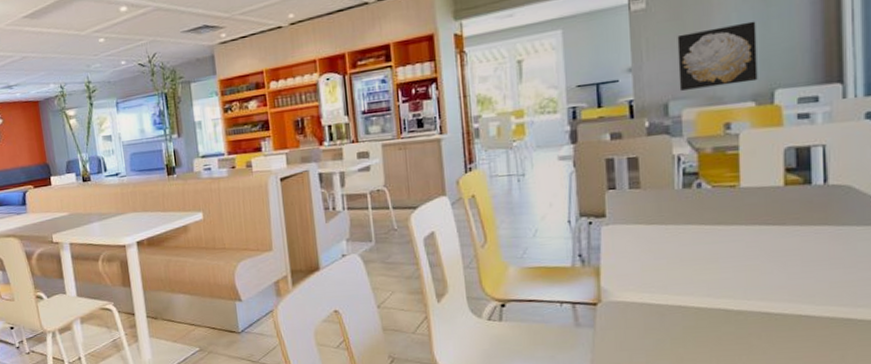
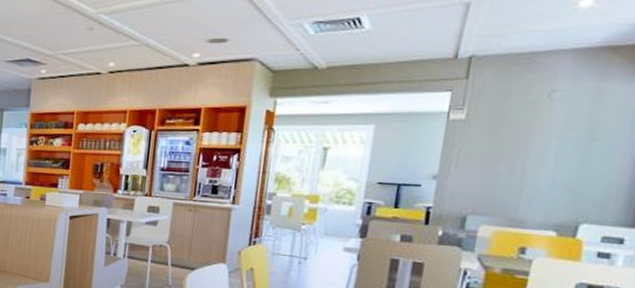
wall art: present [677,21,758,91] -> none [481,151,576,212]

